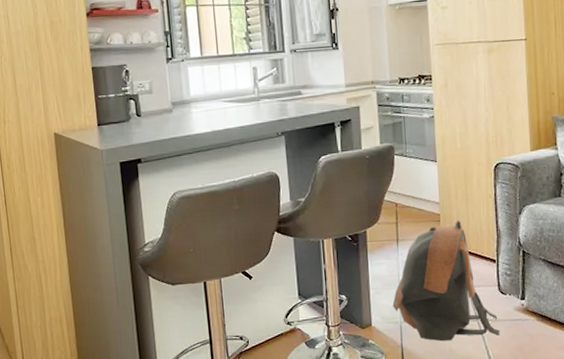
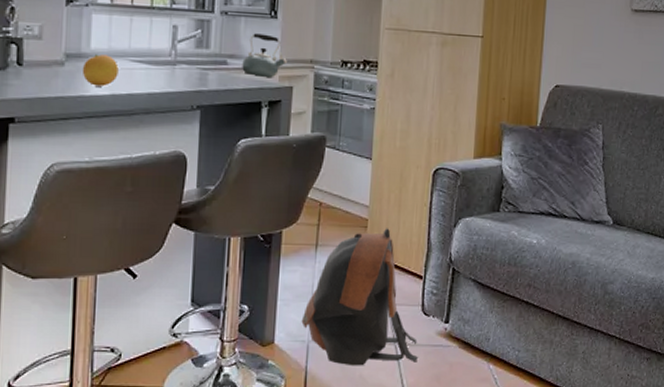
fruit: none [186,99,215,126] -> present [82,54,119,87]
kettle: none [314,64,352,102] -> present [242,33,287,78]

